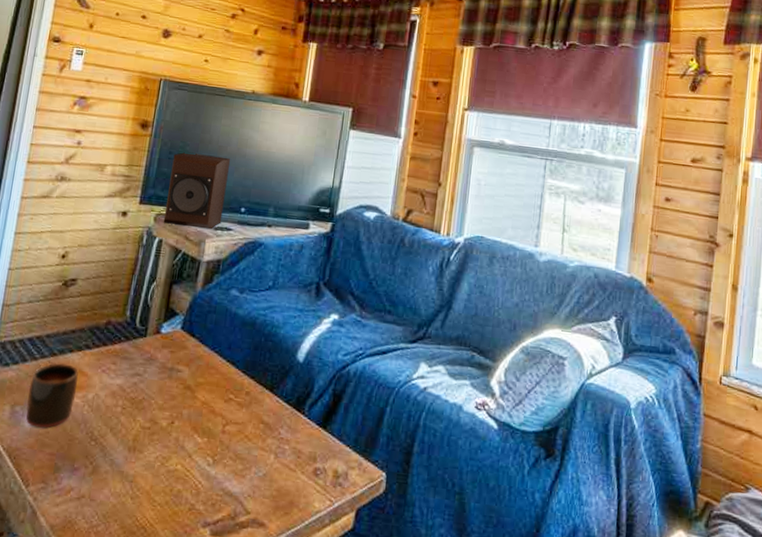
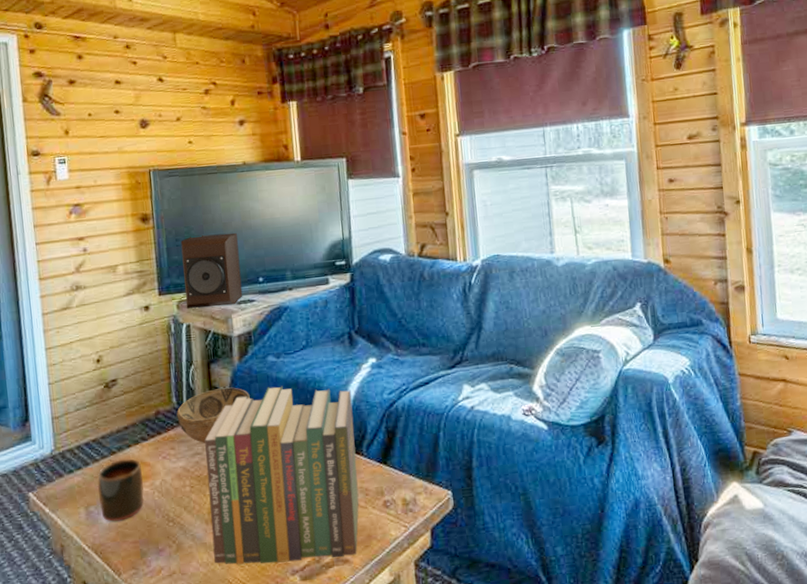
decorative bowl: none [126,311,204,366] -> present [176,387,250,444]
books: none [127,320,306,520] -> present [205,386,359,564]

